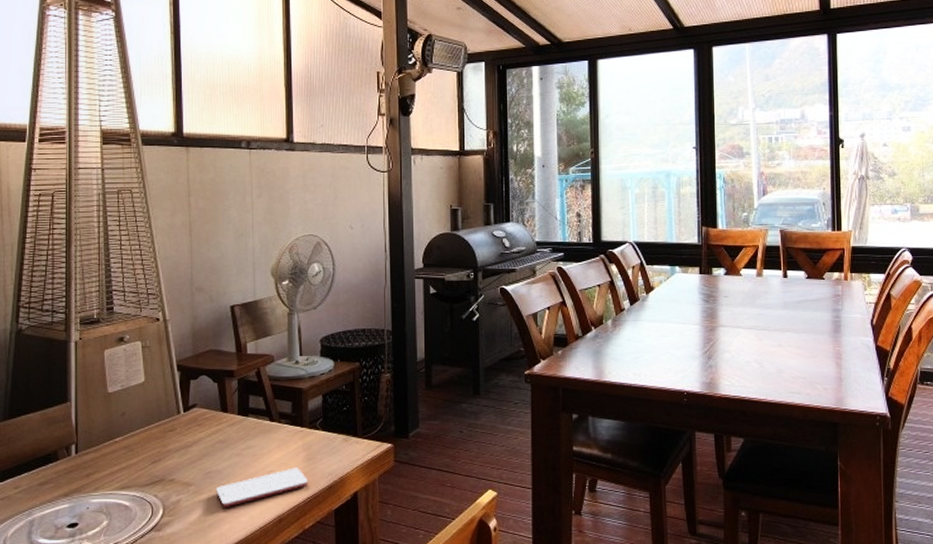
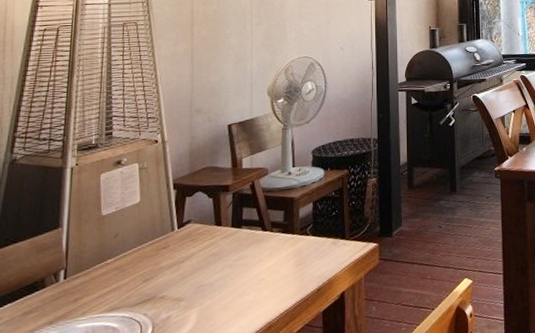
smartphone: present [215,467,308,507] -> none [206,273,297,319]

